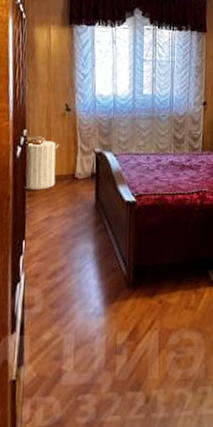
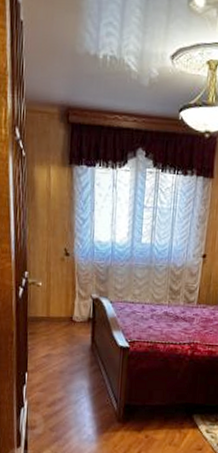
laundry hamper: present [23,137,59,190] -> none [26,279,58,329]

